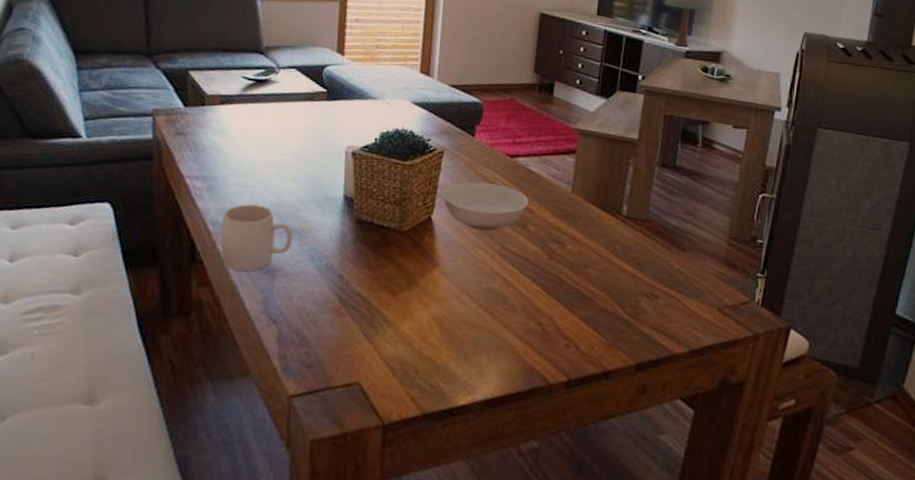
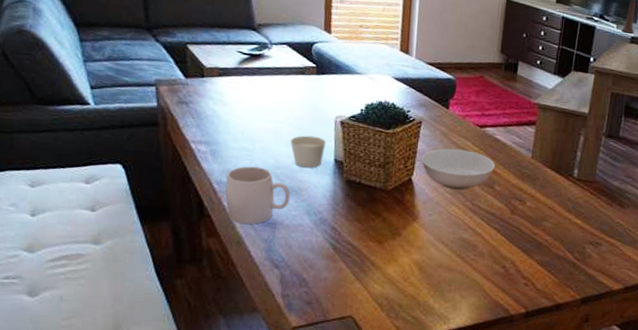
candle: none [295,168,336,206] -> present [291,135,326,168]

